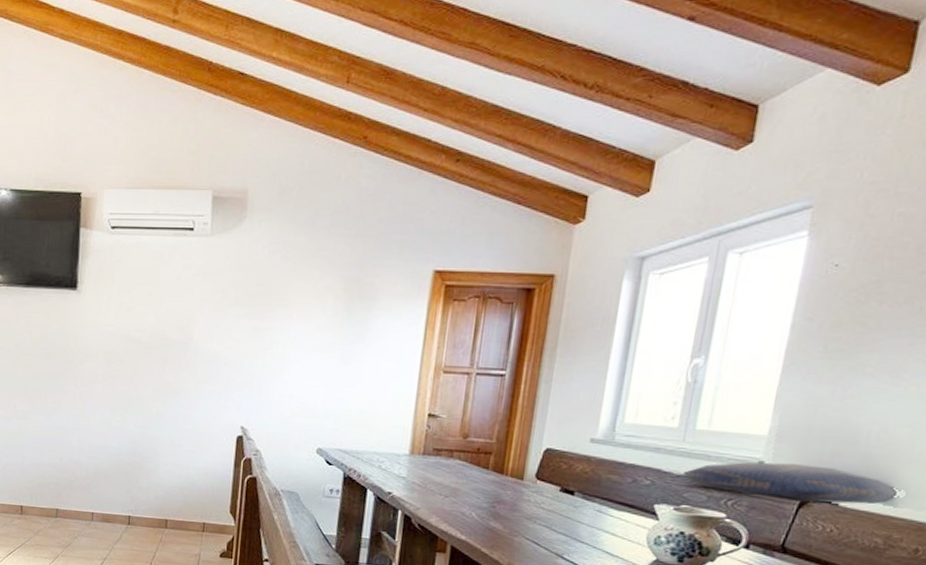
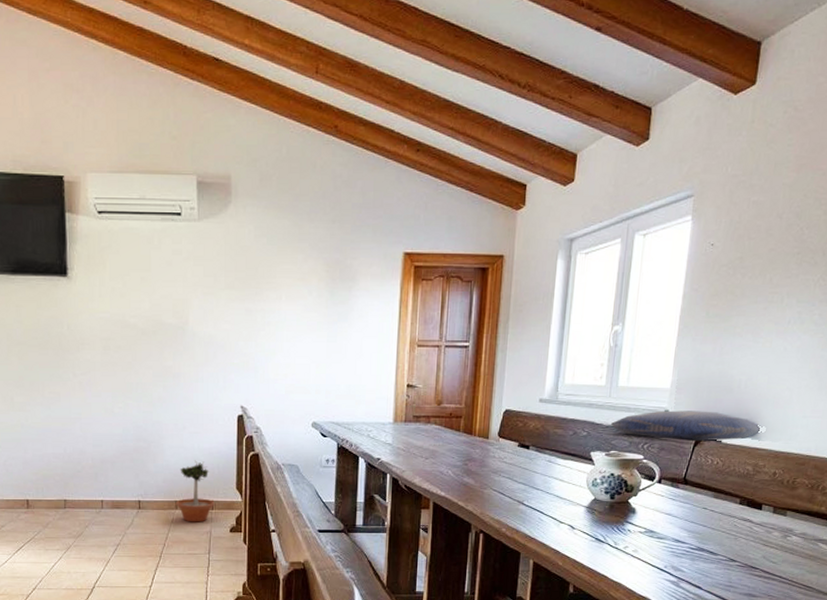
potted tree: none [166,479,206,544] -> present [176,460,215,522]

